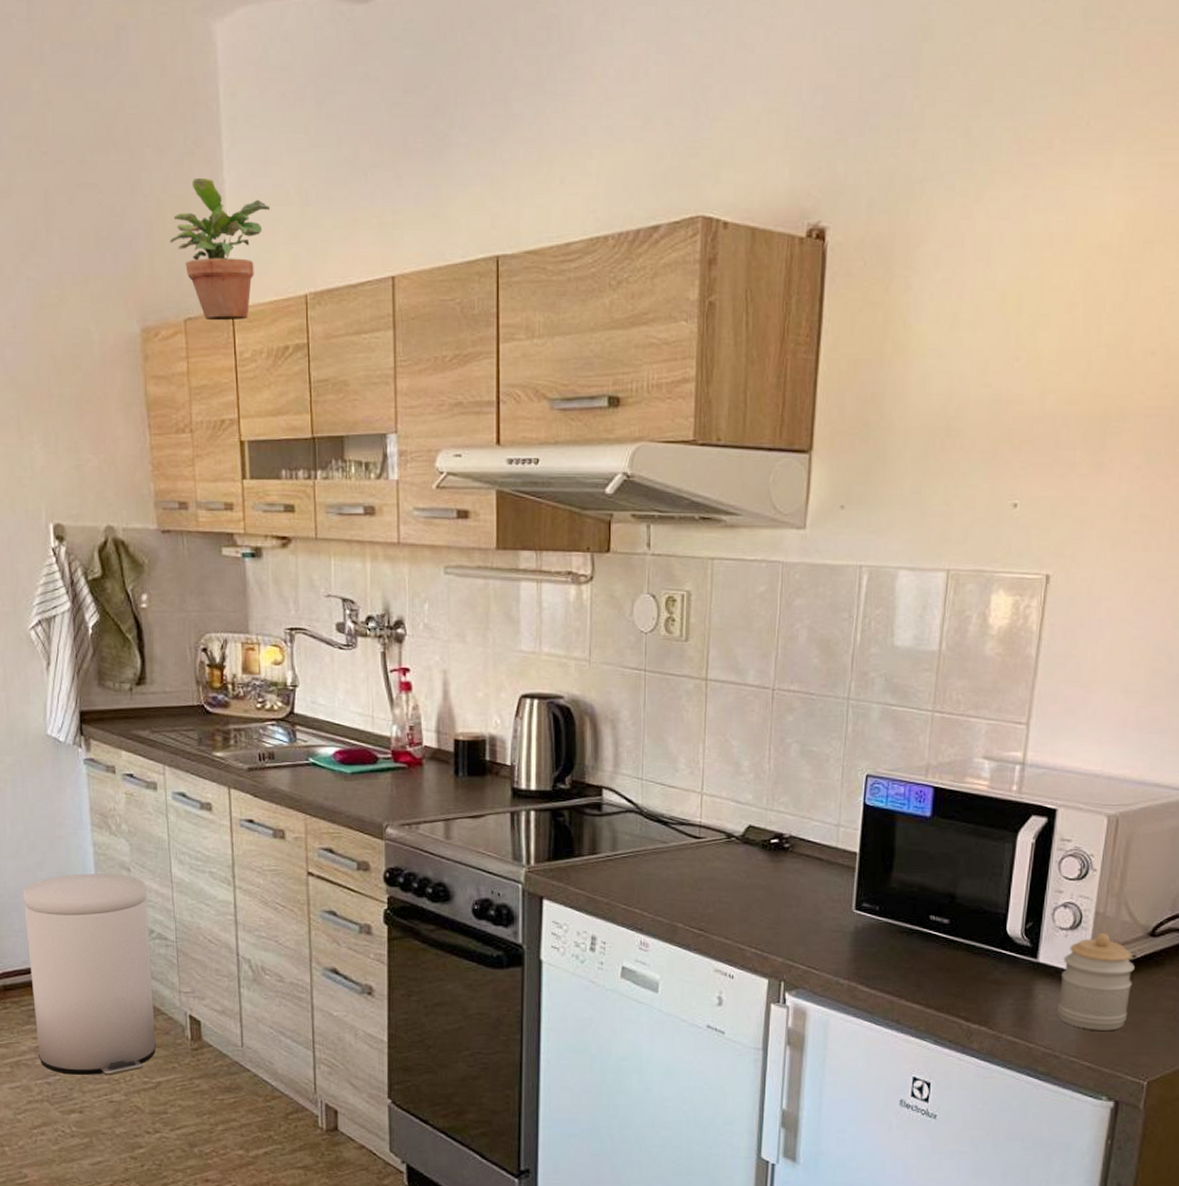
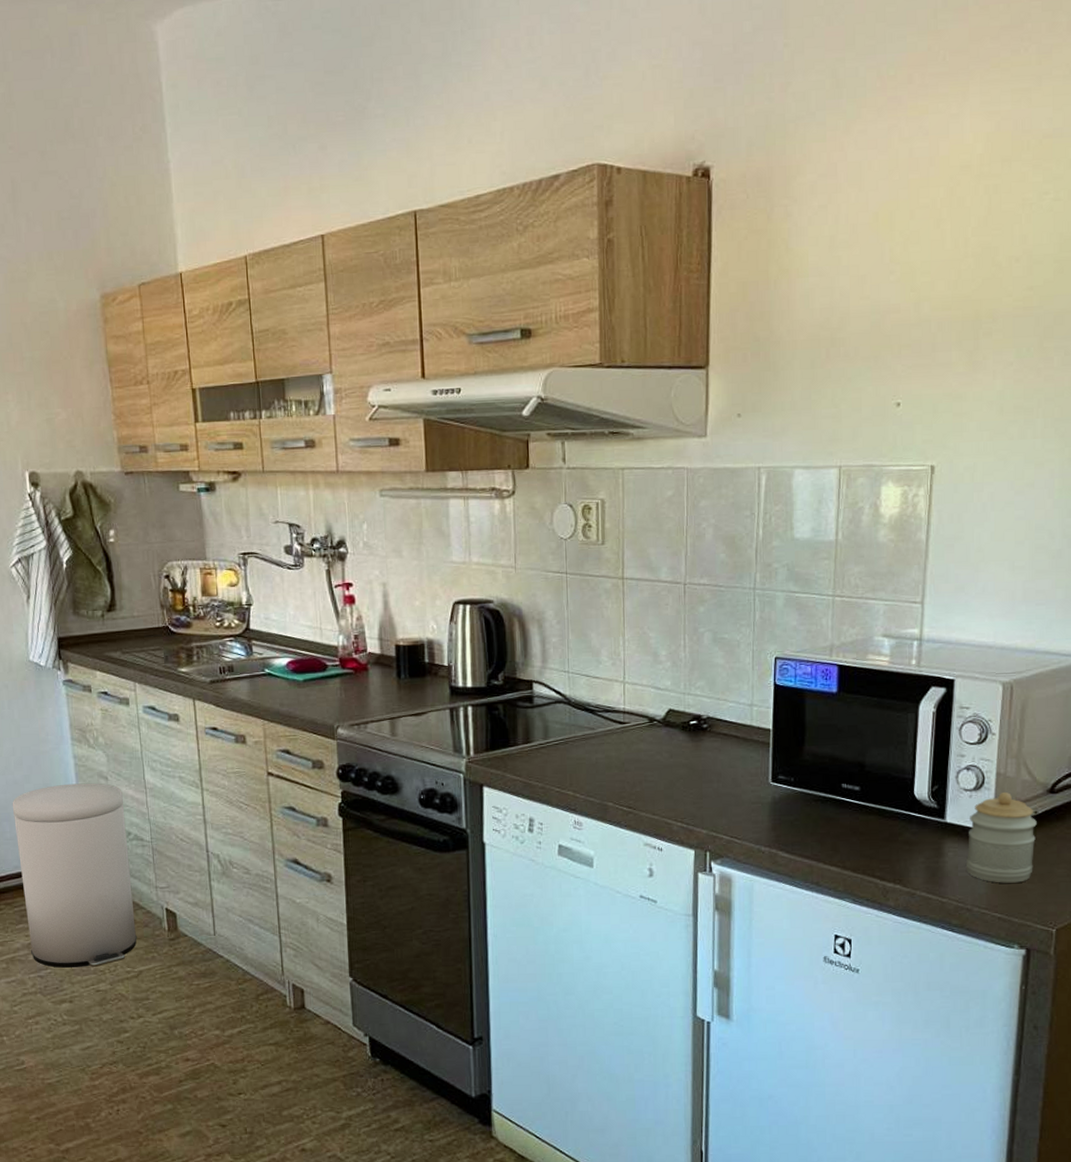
potted plant: present [170,177,271,321] -> none [123,159,211,284]

